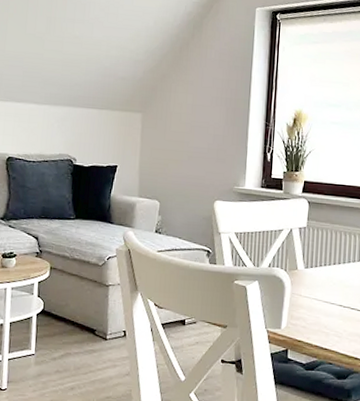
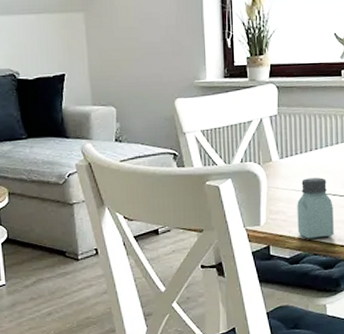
saltshaker: none [315,289,351,348] -> present [297,177,334,239]

